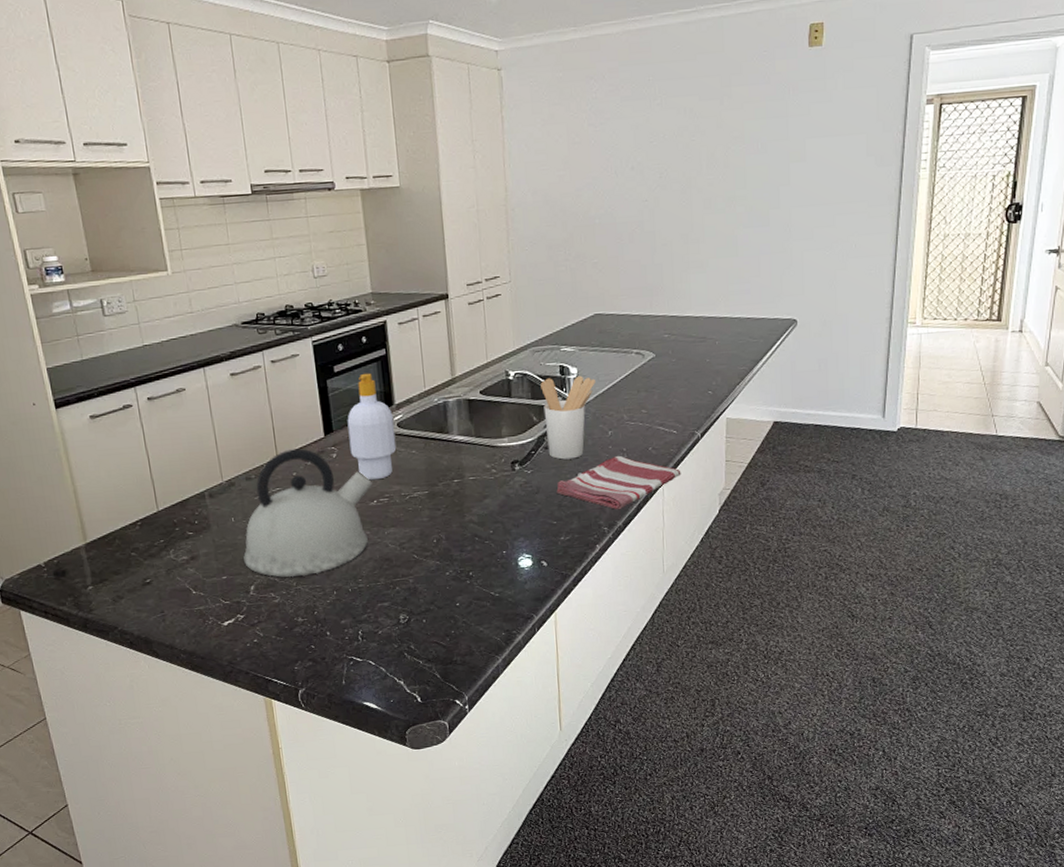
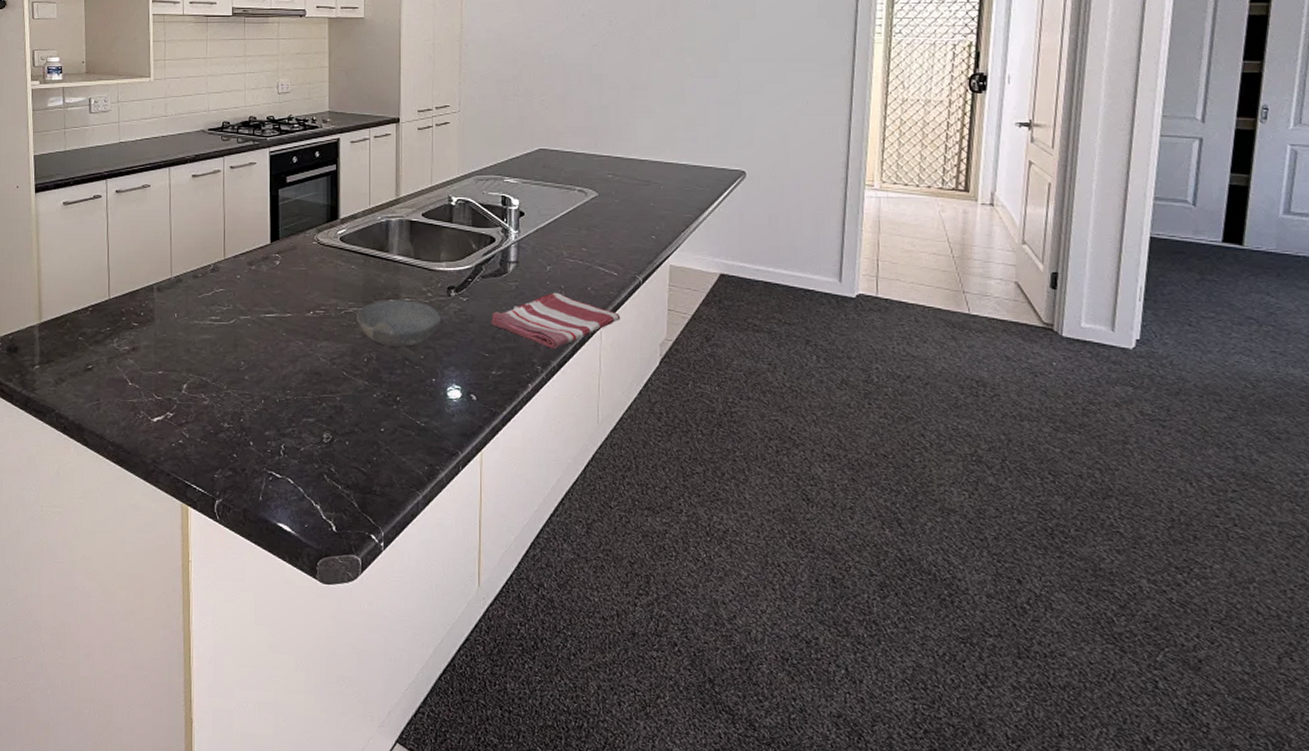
kettle: present [243,448,373,578] -> none [181,252,311,381]
soap bottle: present [347,373,397,481] -> none [293,186,337,291]
bowl: none [421,478,507,525] -> present [356,299,441,347]
utensil holder: present [540,375,595,460] -> none [482,207,536,291]

